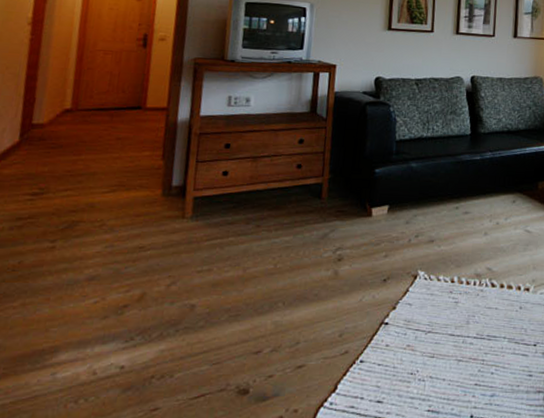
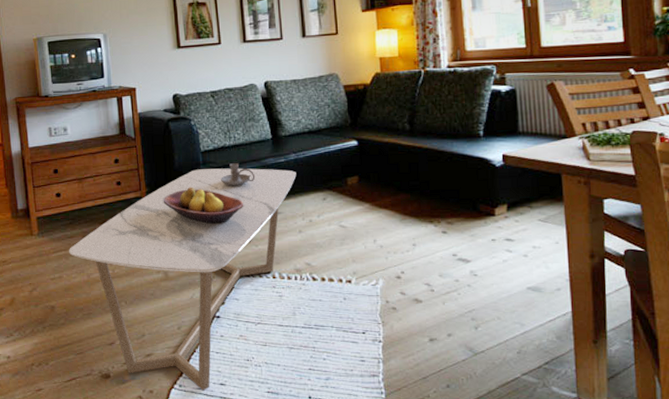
coffee table: none [225,159,490,409] -> present [69,168,296,391]
fruit bowl: none [346,177,433,221] -> present [163,187,244,225]
candle holder: none [412,156,449,180] -> present [221,163,255,185]

